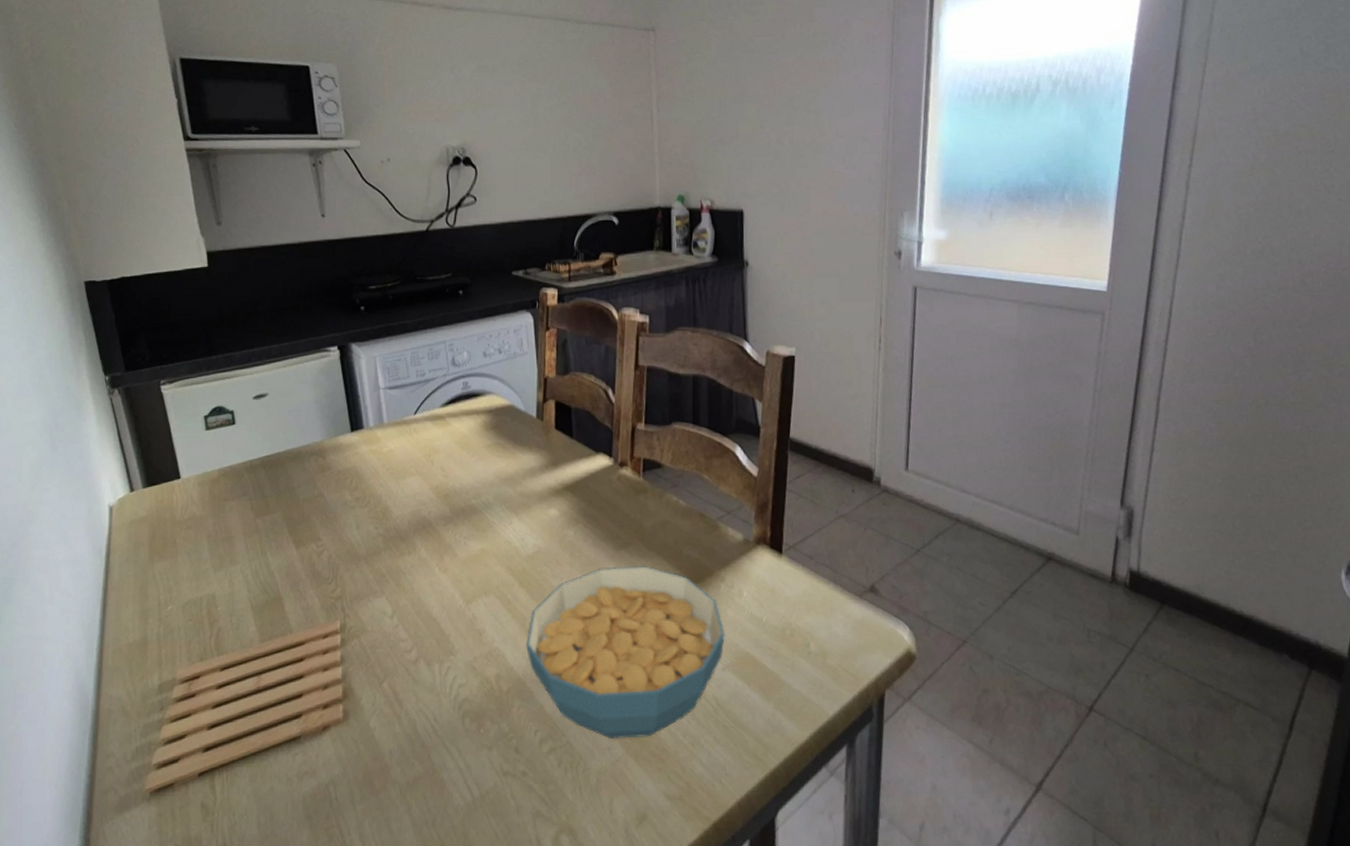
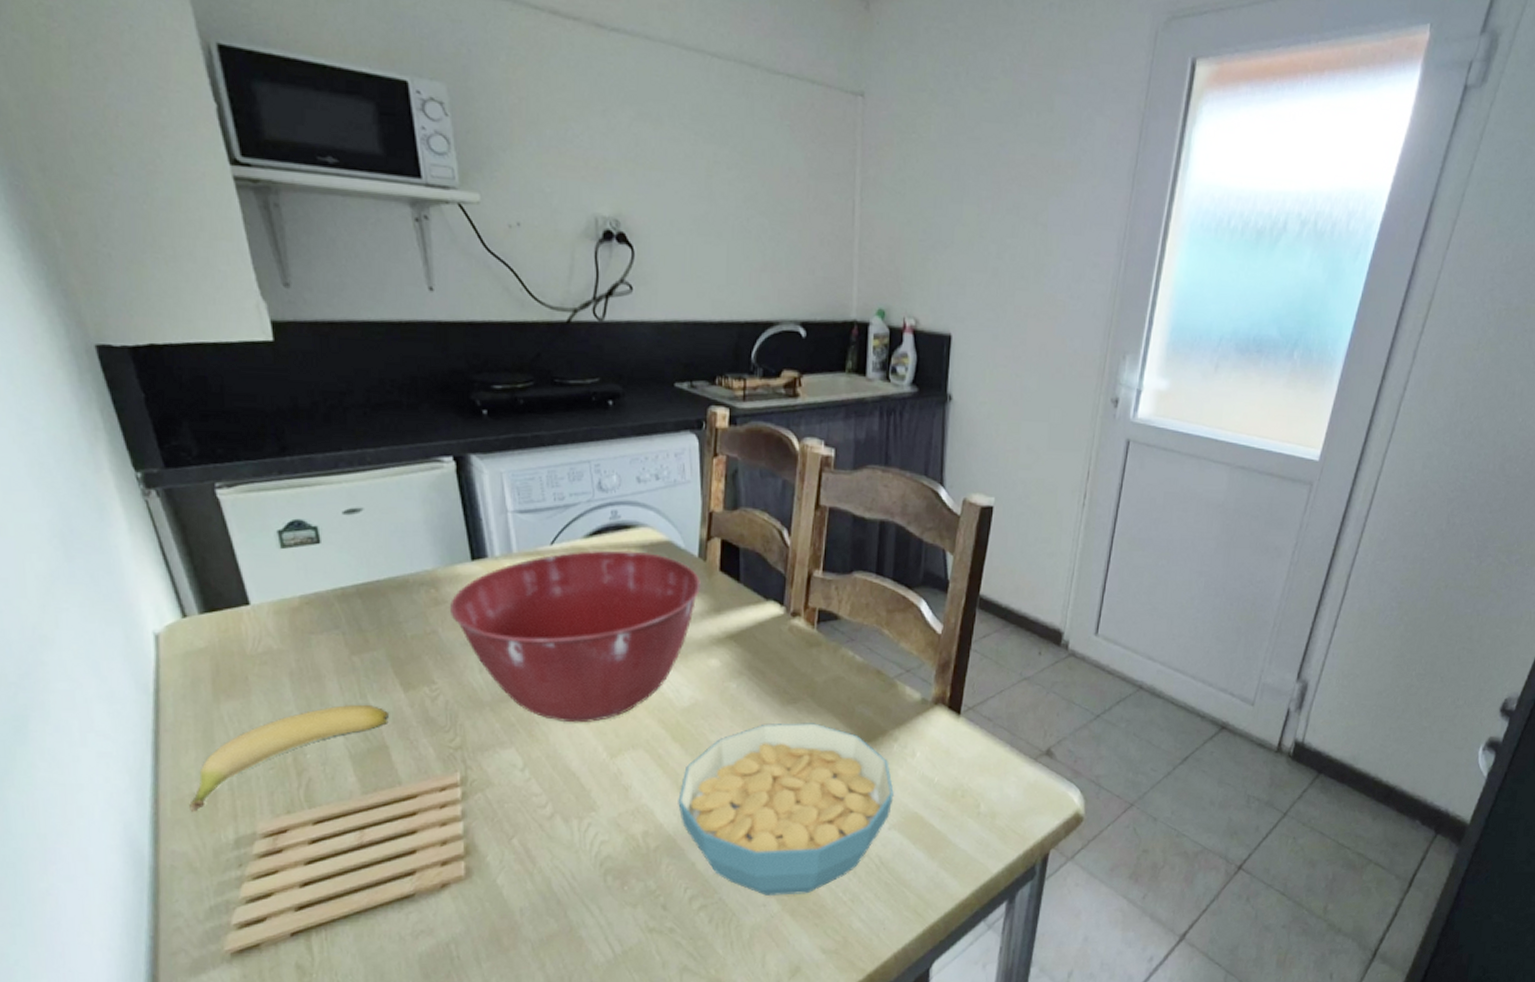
banana: none [126,562,283,660] -> present [189,705,388,812]
mixing bowl: none [333,415,539,573] -> present [449,550,701,723]

